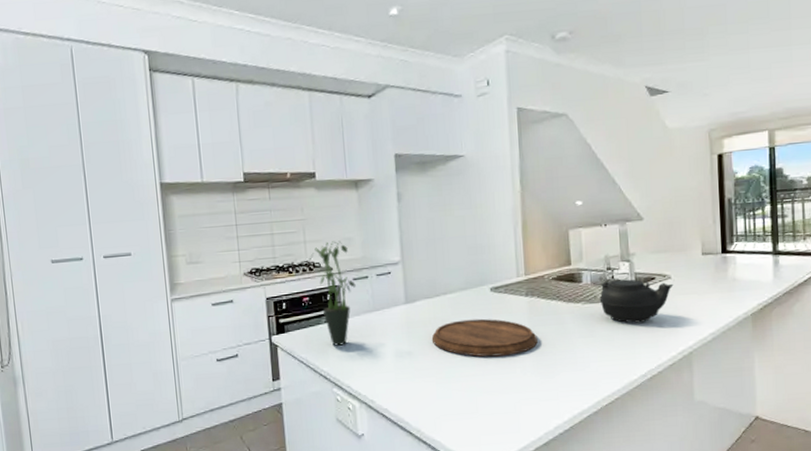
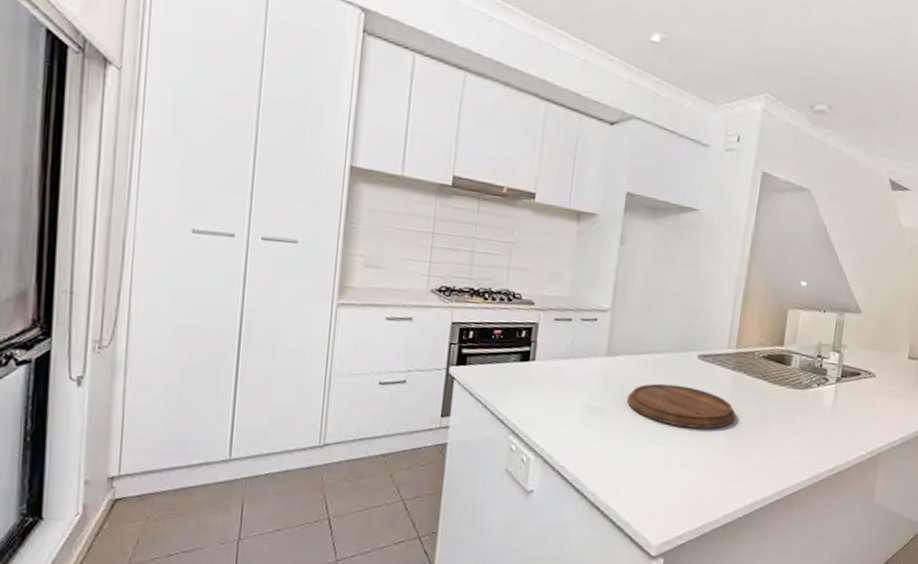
potted plant: present [309,240,356,346] -> none [509,272,557,390]
teapot: present [599,279,674,323] -> none [804,368,877,417]

